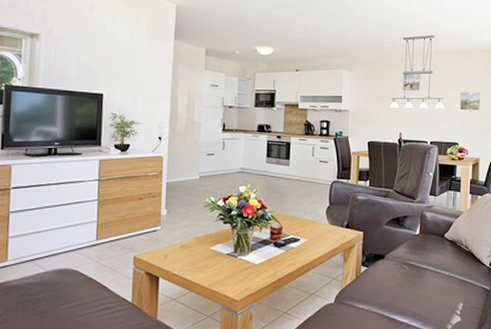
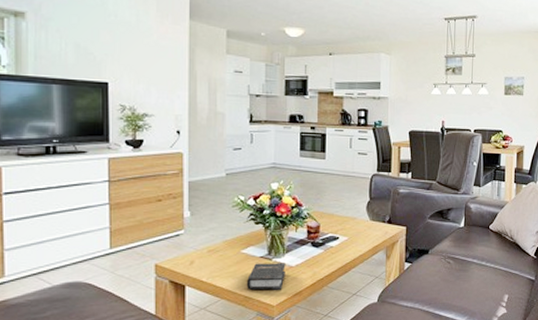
hardback book: none [213,260,250,286] -> present [246,262,286,290]

